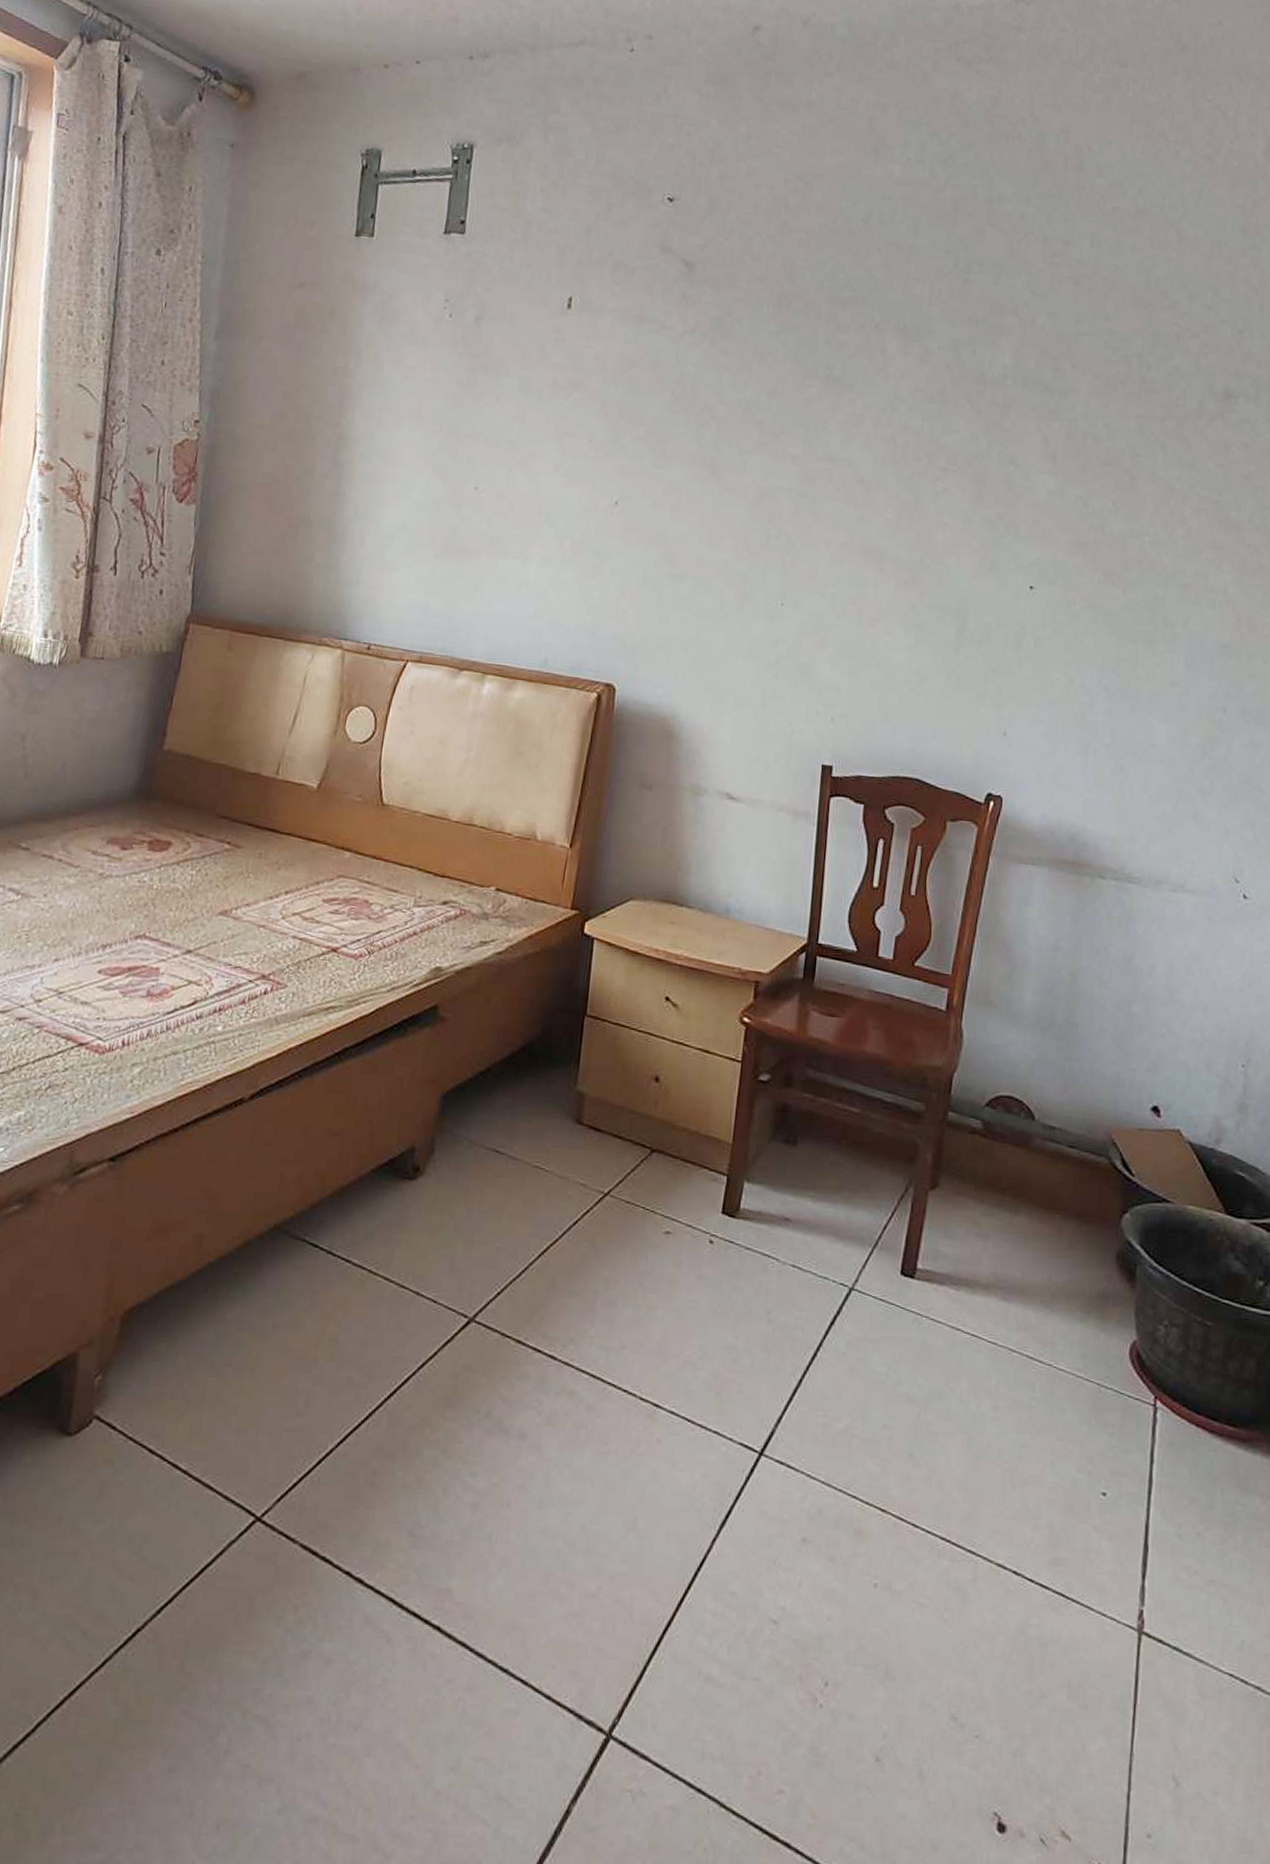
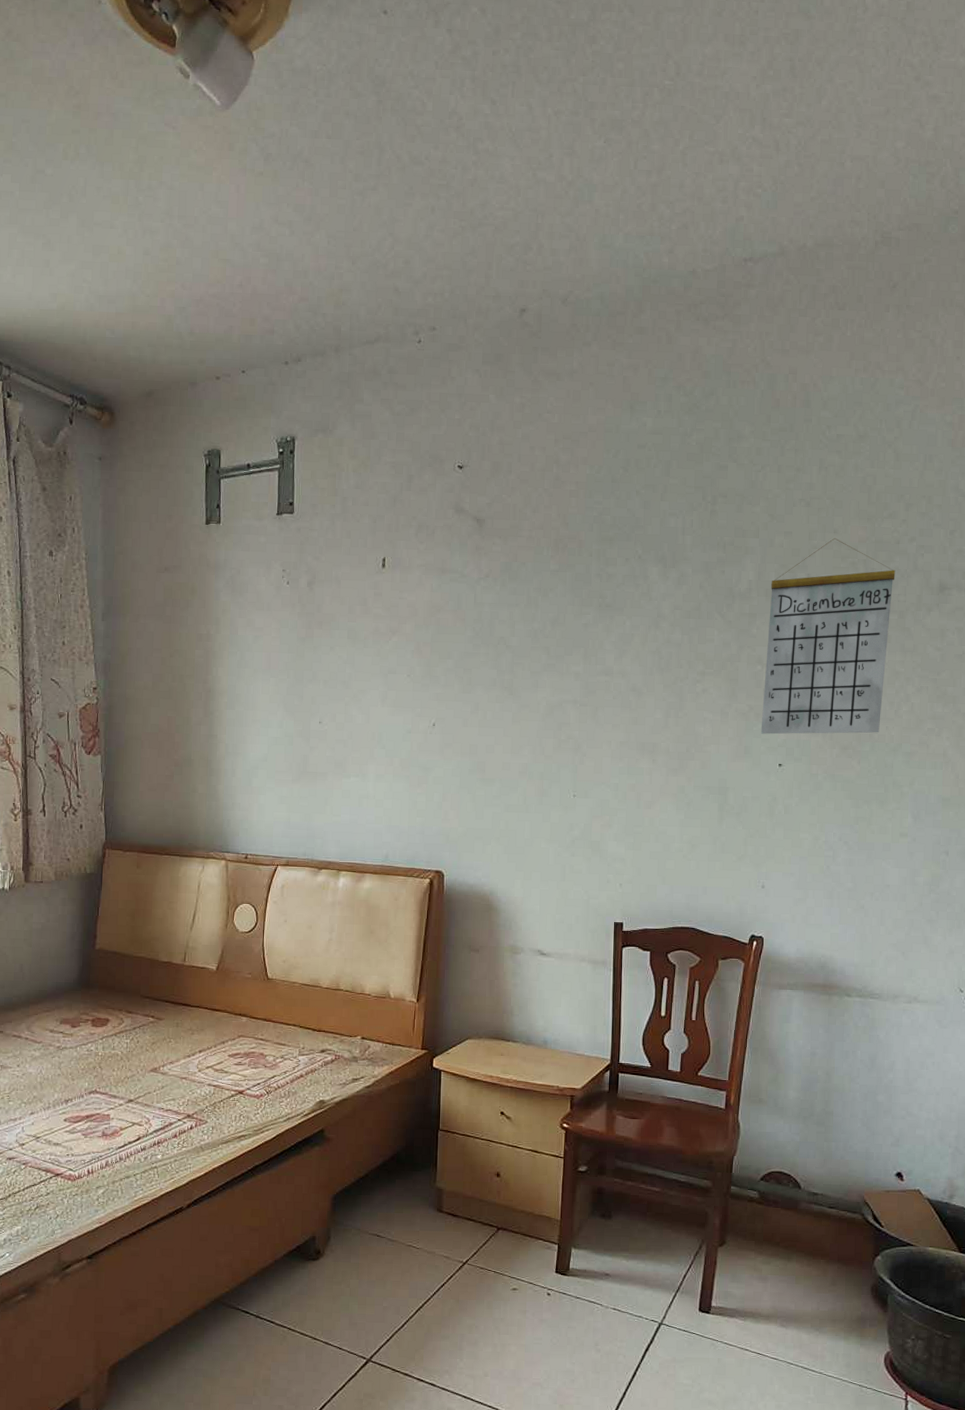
calendar: none [1010,325,1175,559] -> present [760,537,896,735]

